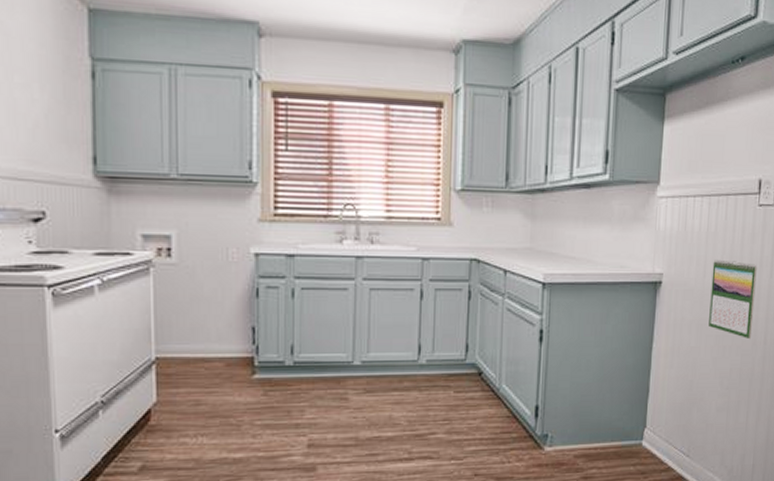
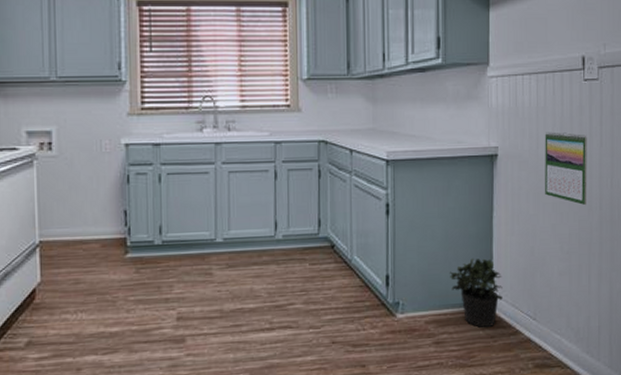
potted plant: none [603,390,658,463] -> present [450,258,503,327]

